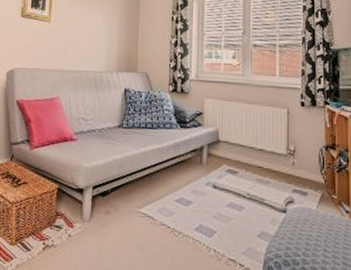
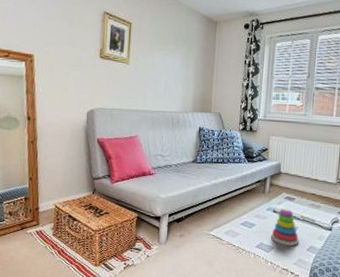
stacking toy: none [213,182,246,230] -> present [271,208,299,246]

